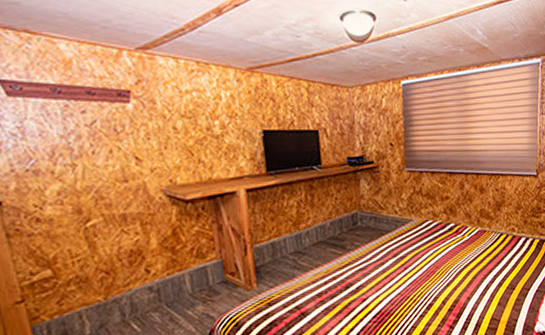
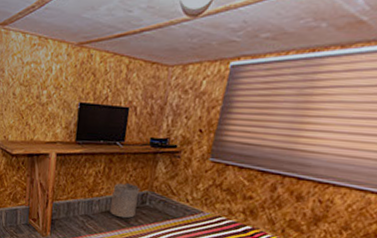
laundry hamper: none [320,207,350,245] -> present [110,183,140,219]

